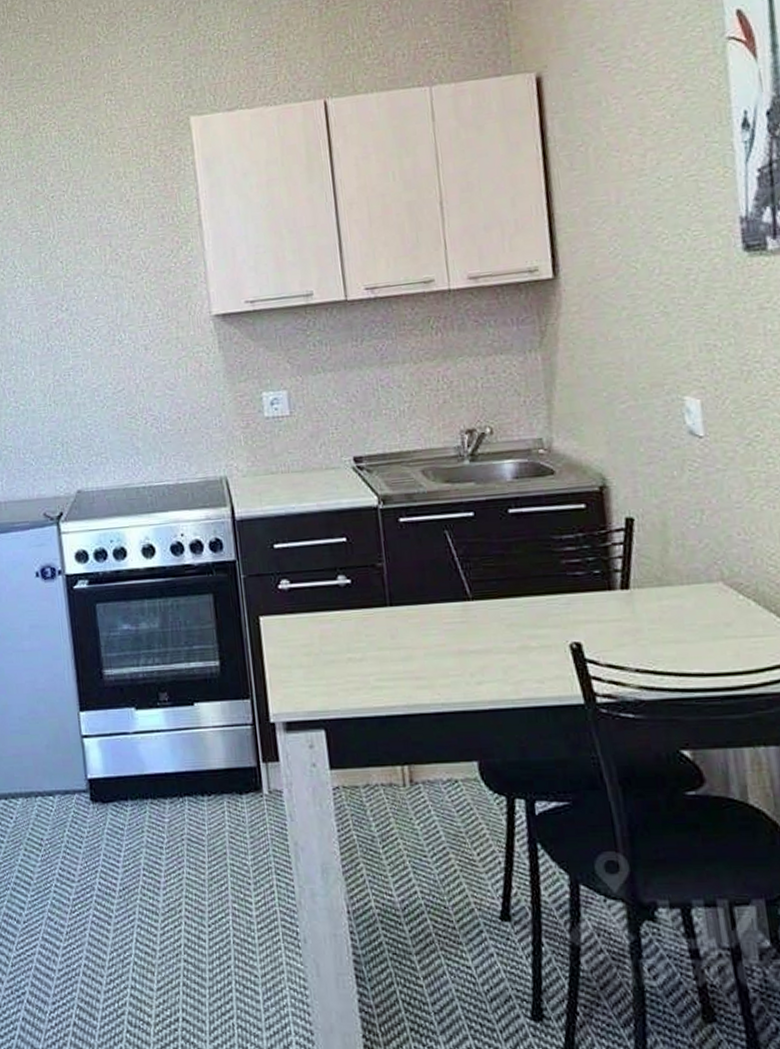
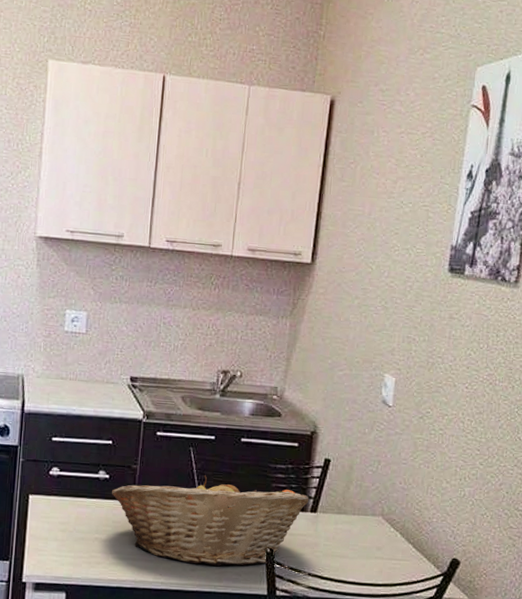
fruit basket: none [358,562,616,676] -> present [112,475,309,566]

